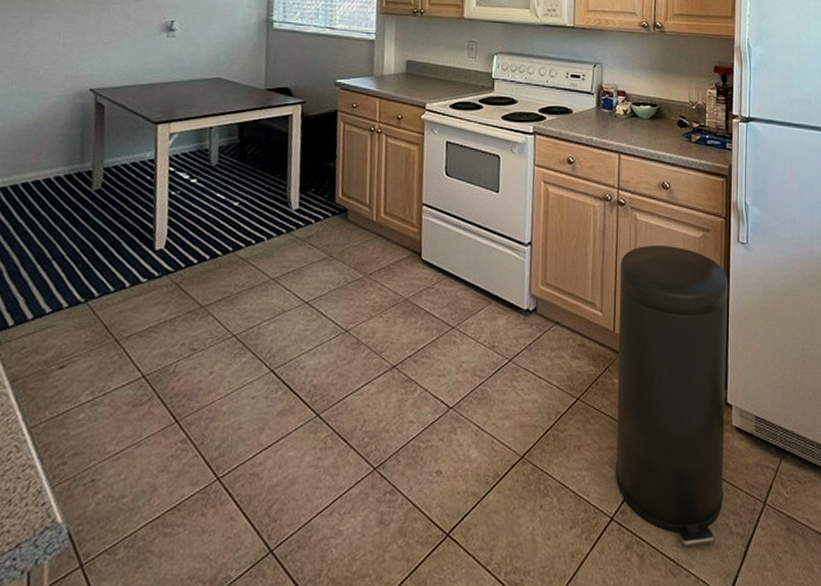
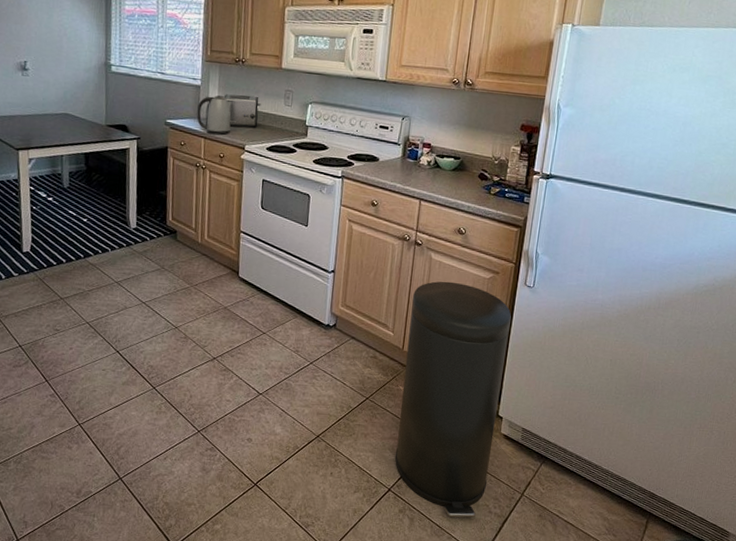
kettle: none [371,50,410,94] -> present [196,95,232,135]
toaster: none [401,47,443,85] -> present [223,94,261,129]

